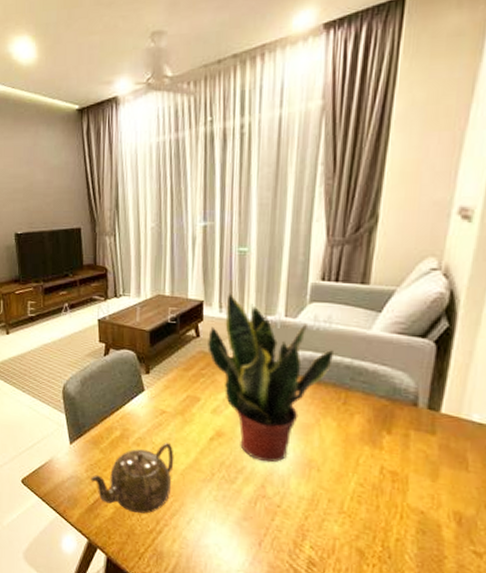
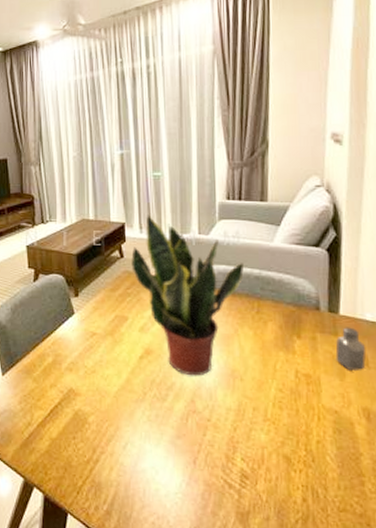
teapot: present [90,442,174,514] -> none [24,364,107,443]
saltshaker: none [429,426,466,473] -> present [335,327,366,370]

